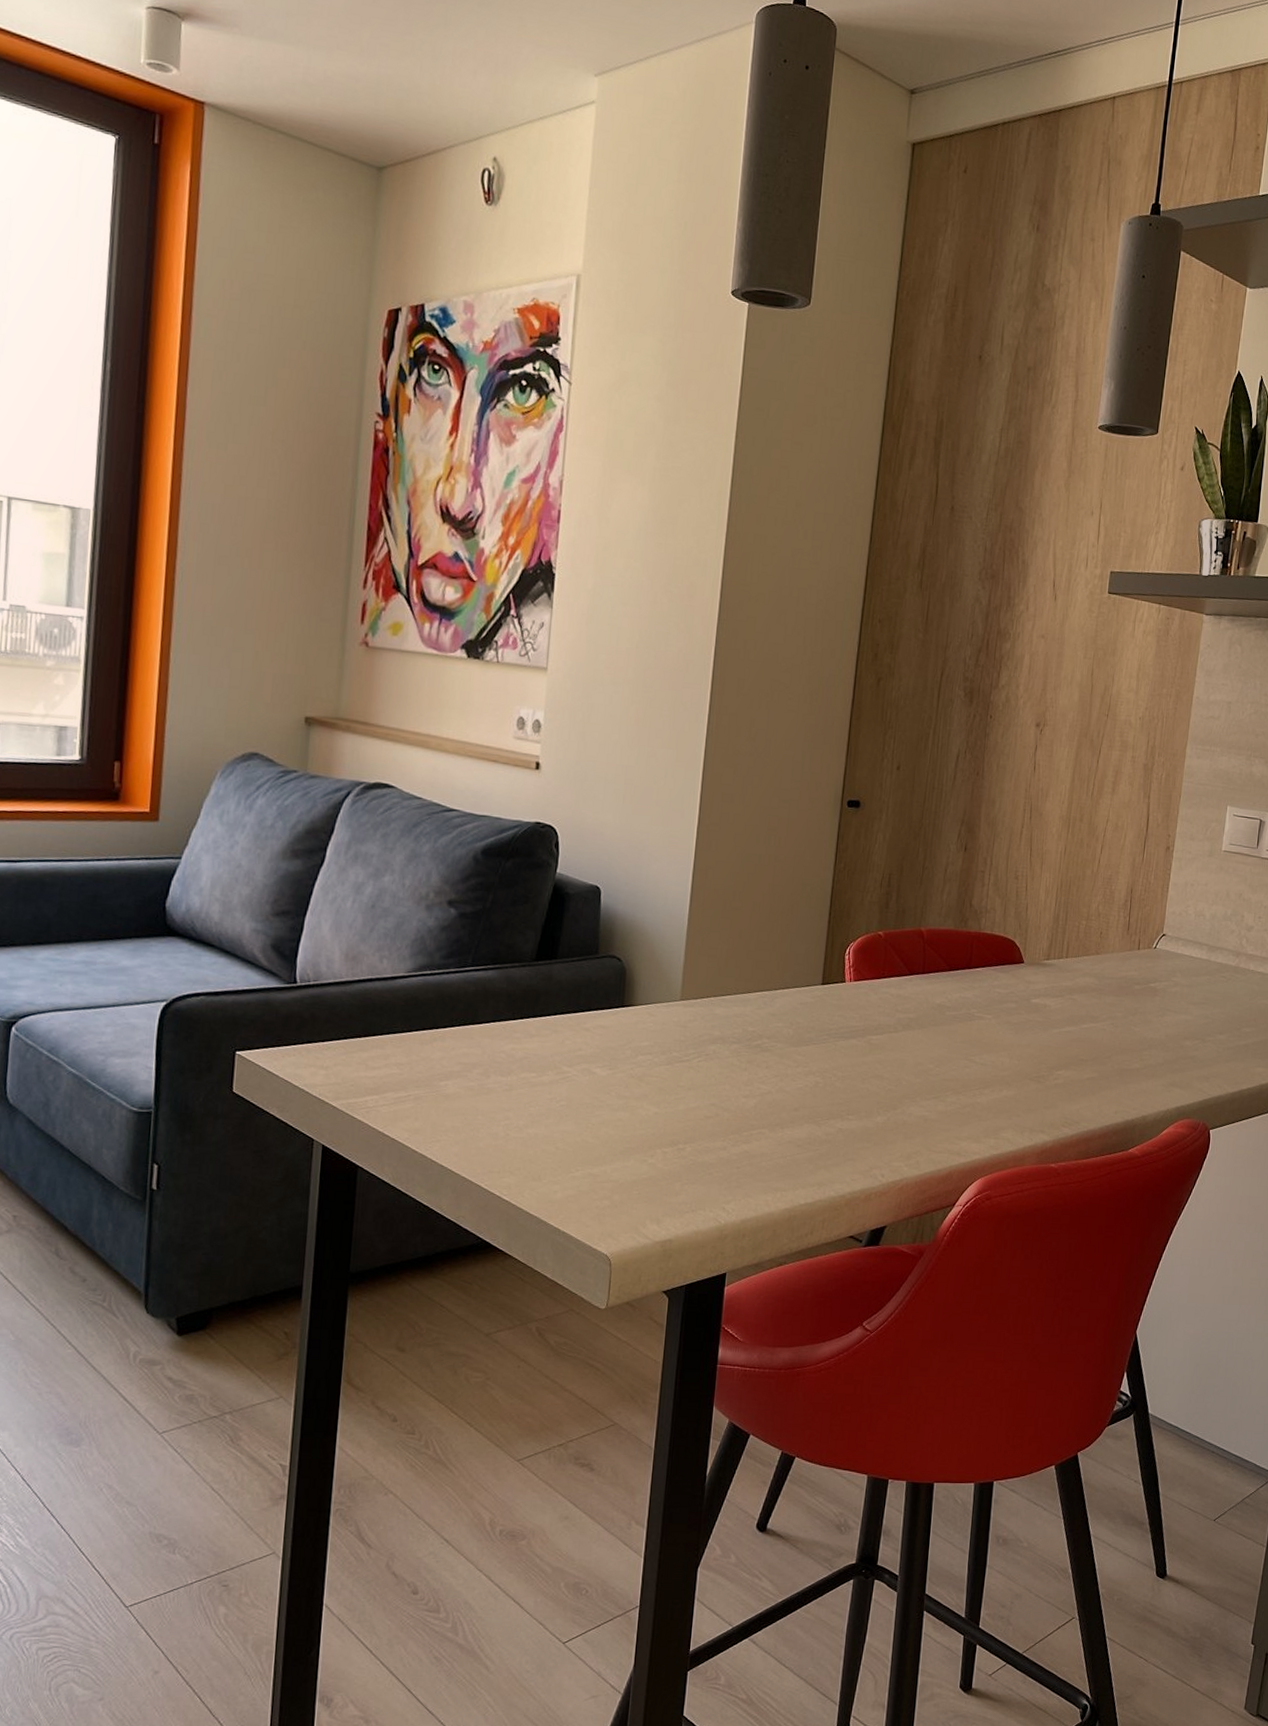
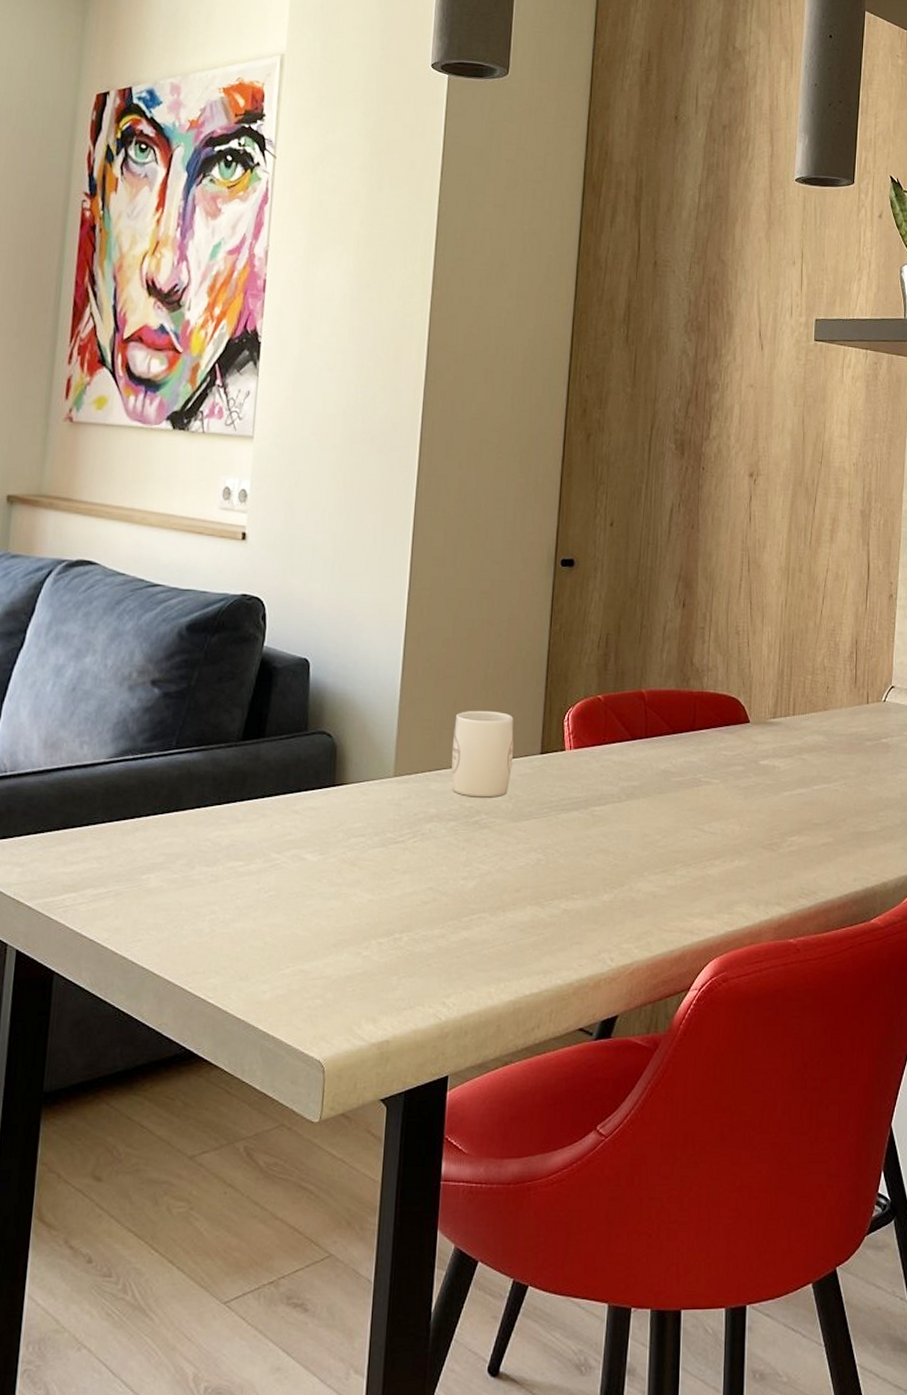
mug: none [735,941,797,1024] -> present [451,710,515,798]

